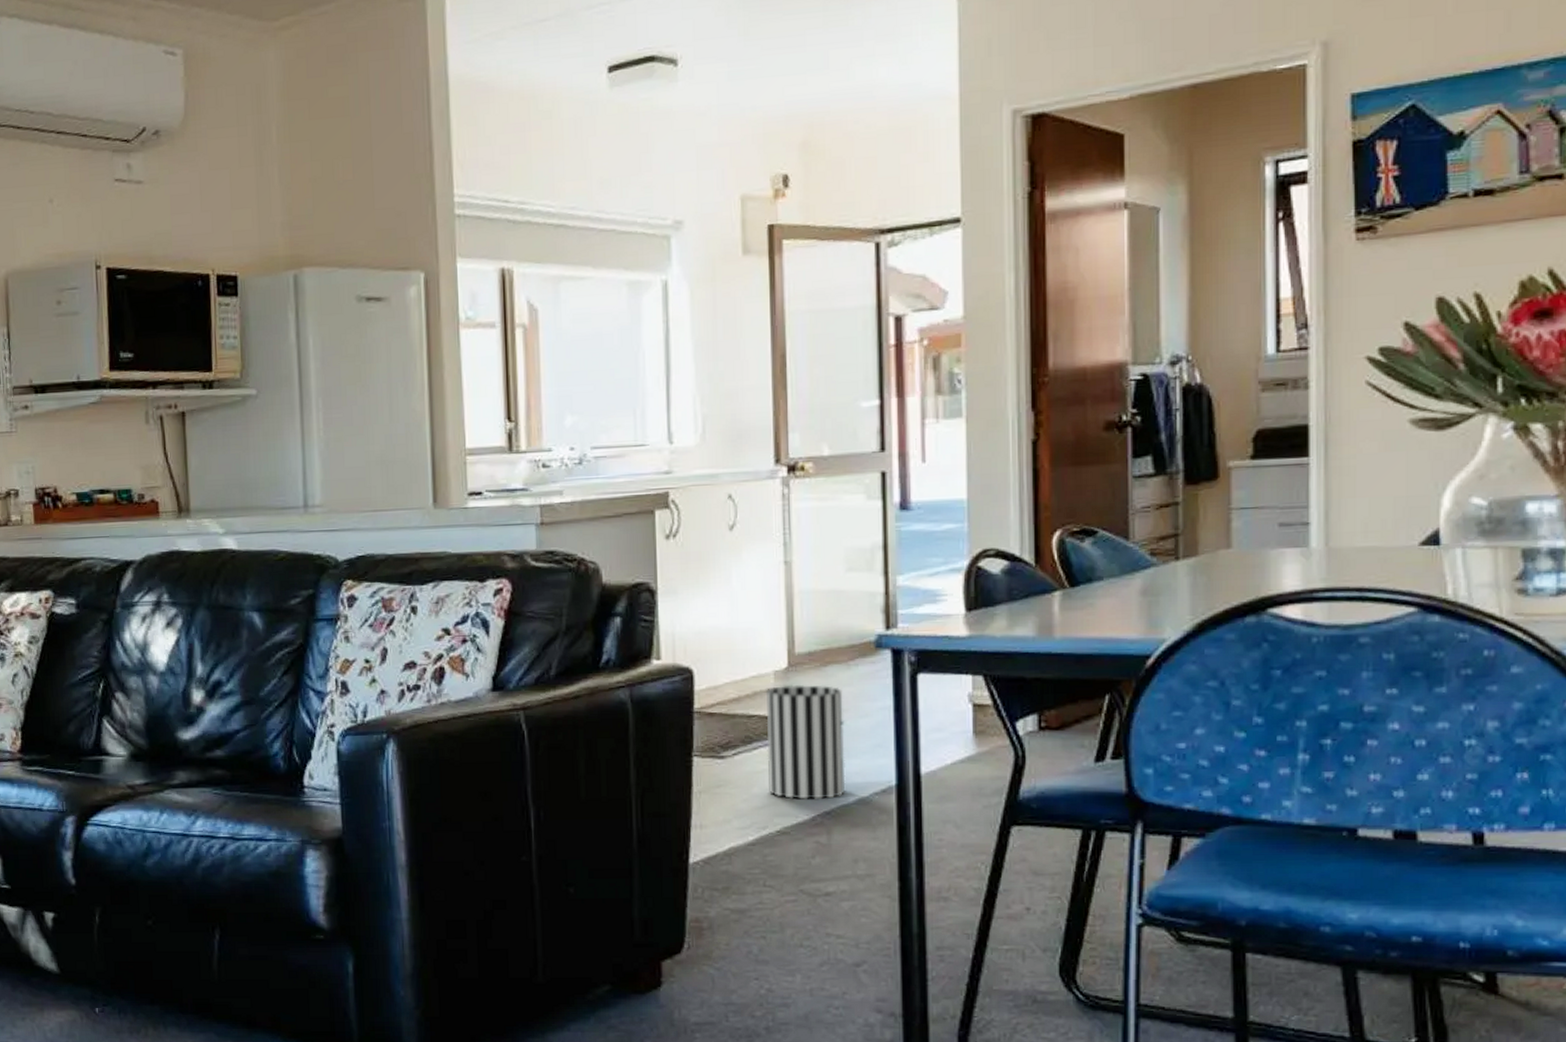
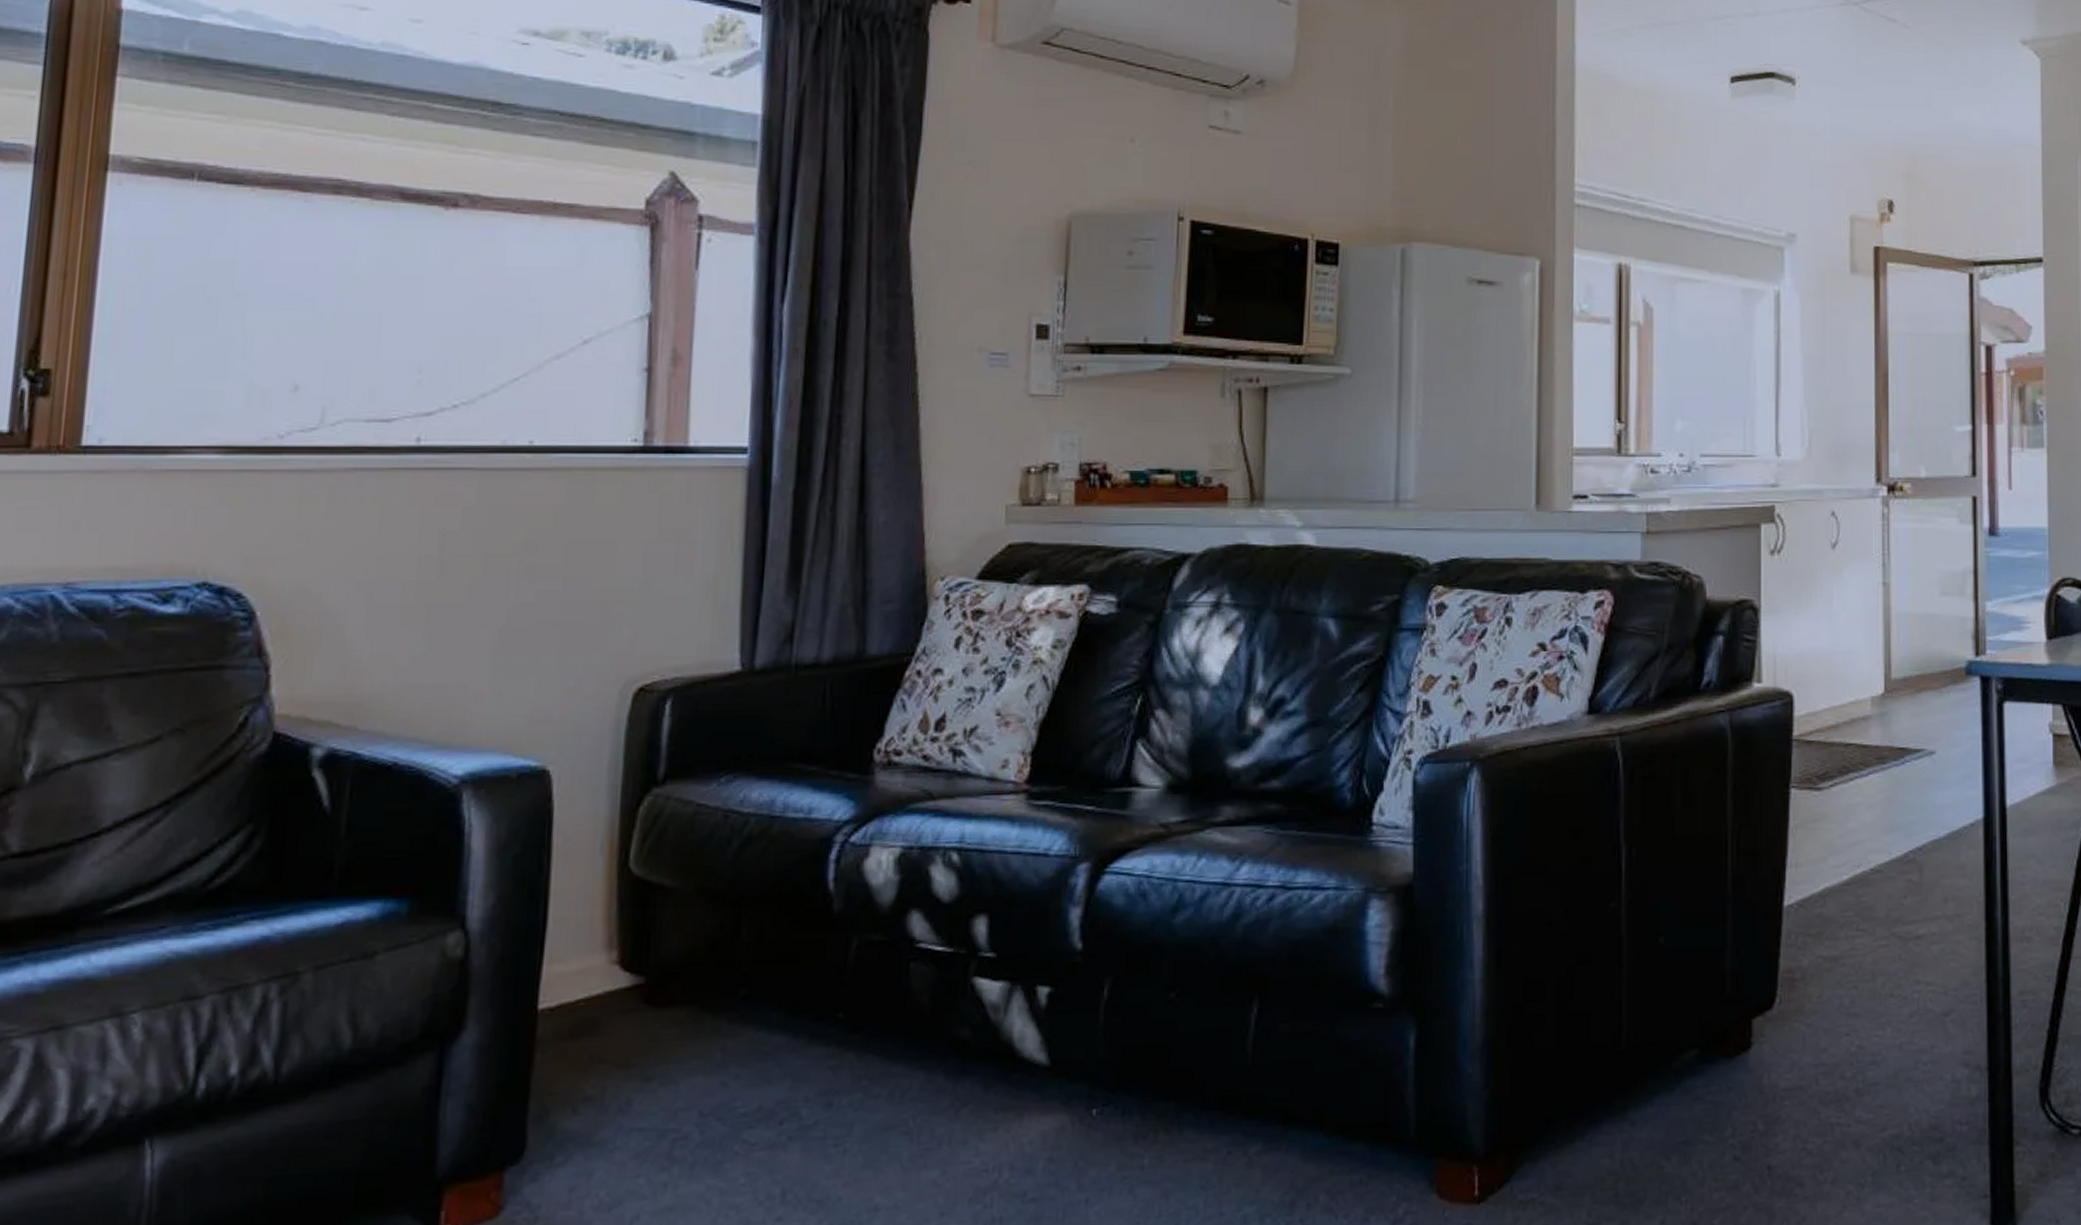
wastebasket: present [766,685,846,800] -> none [1862,712,1937,835]

